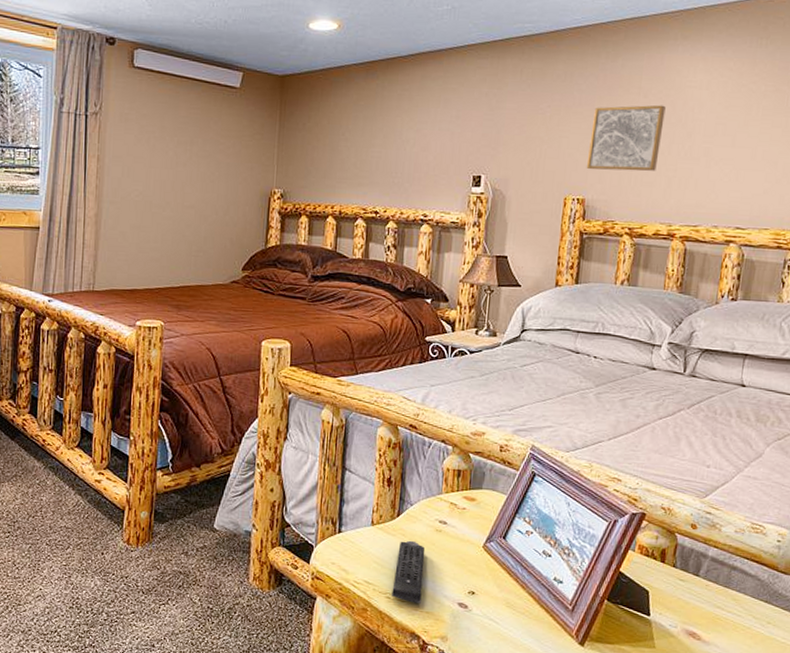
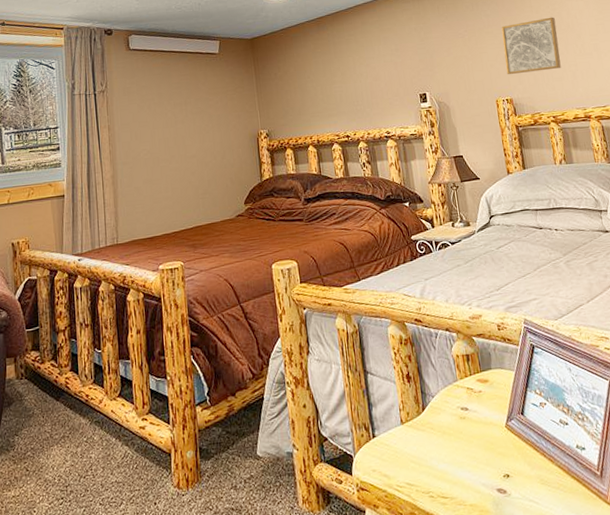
remote control: present [392,540,425,603] -> none [430,432,463,498]

